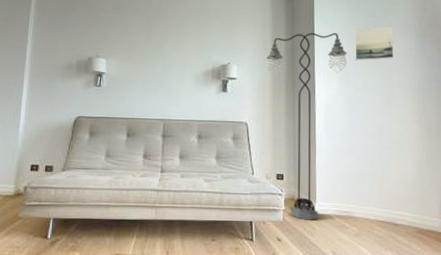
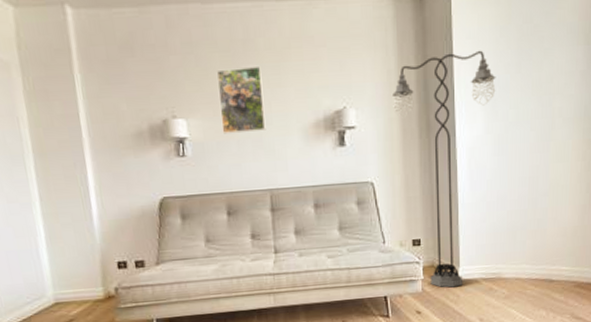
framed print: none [132,26,168,74] -> present [216,65,266,134]
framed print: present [354,25,394,61] -> none [505,32,556,86]

